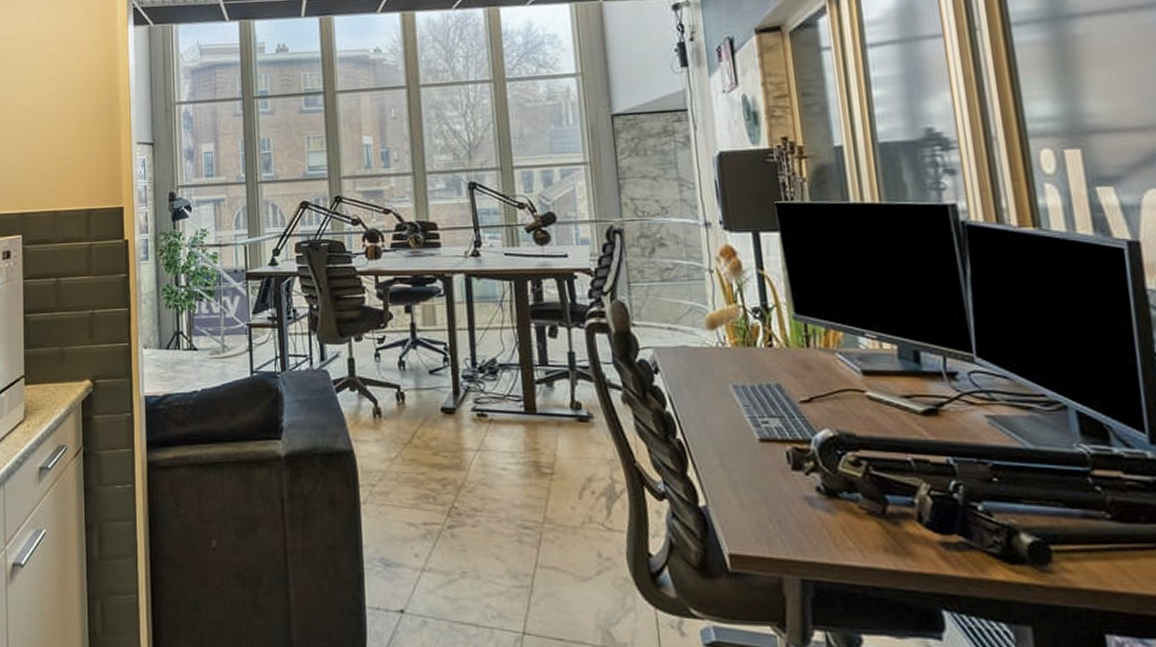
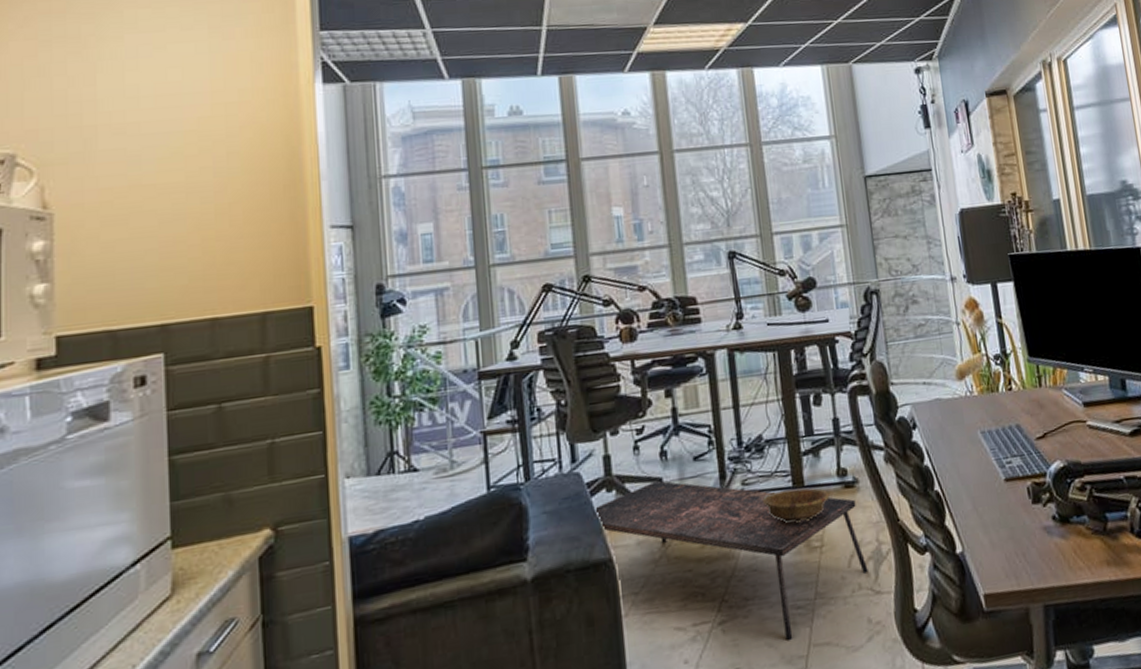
coffee table: none [341,387,600,556] -> present [596,480,868,640]
decorative bowl: none [493,415,562,447] -> present [762,488,830,524]

